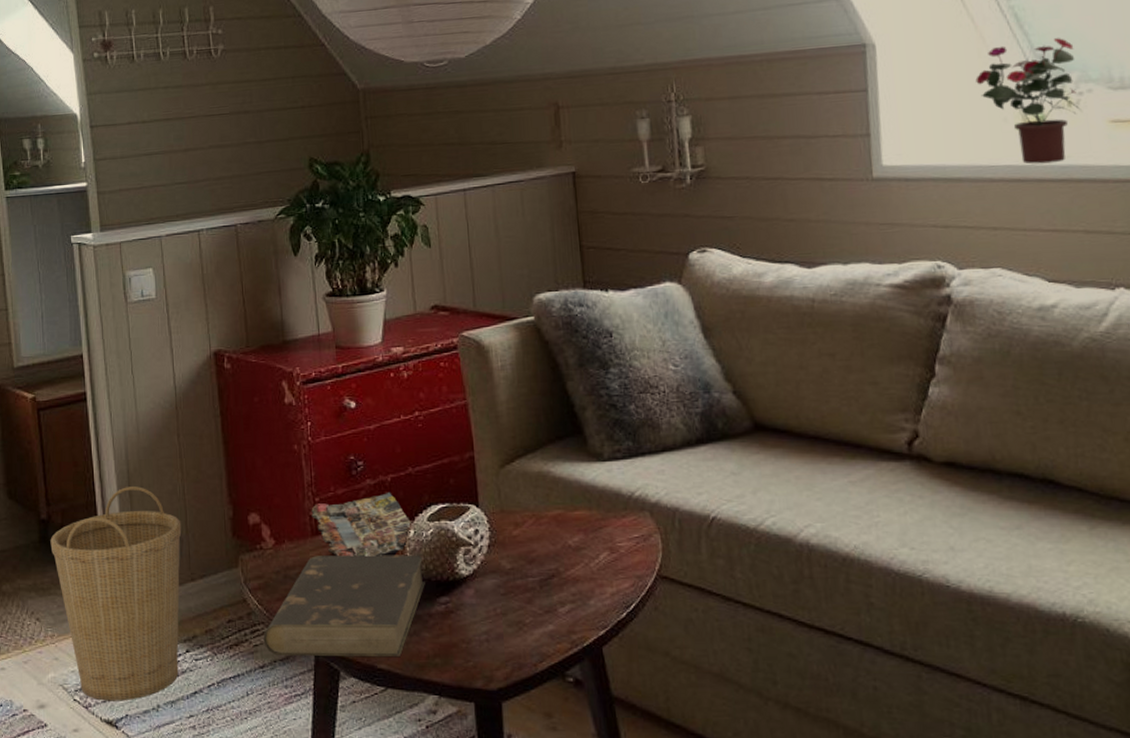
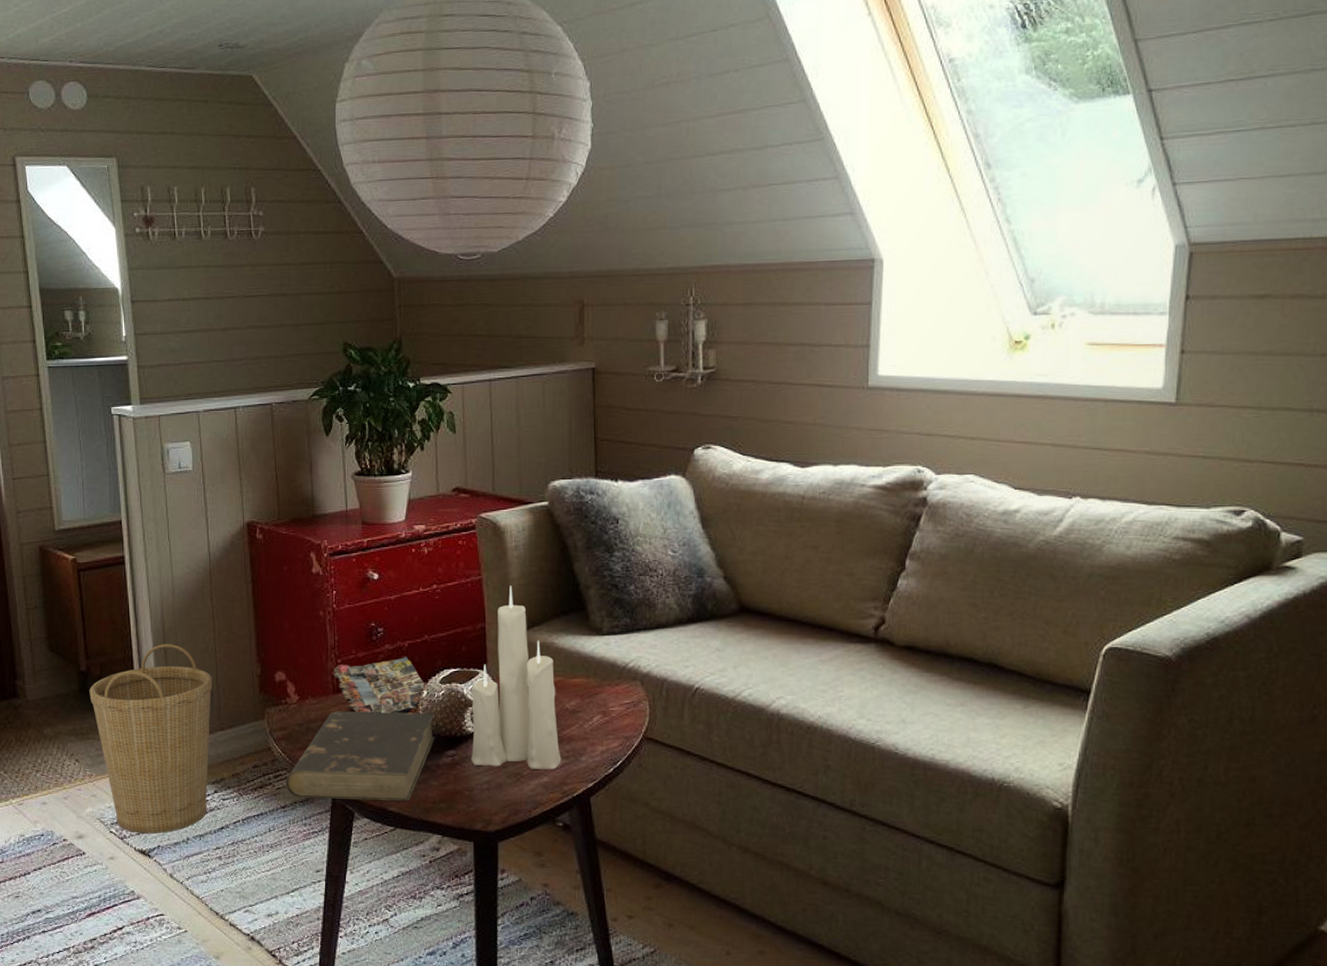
candle: none [462,410,567,616] -> present [471,586,561,770]
potted flower: present [975,38,1082,165] -> none [971,263,1064,381]

